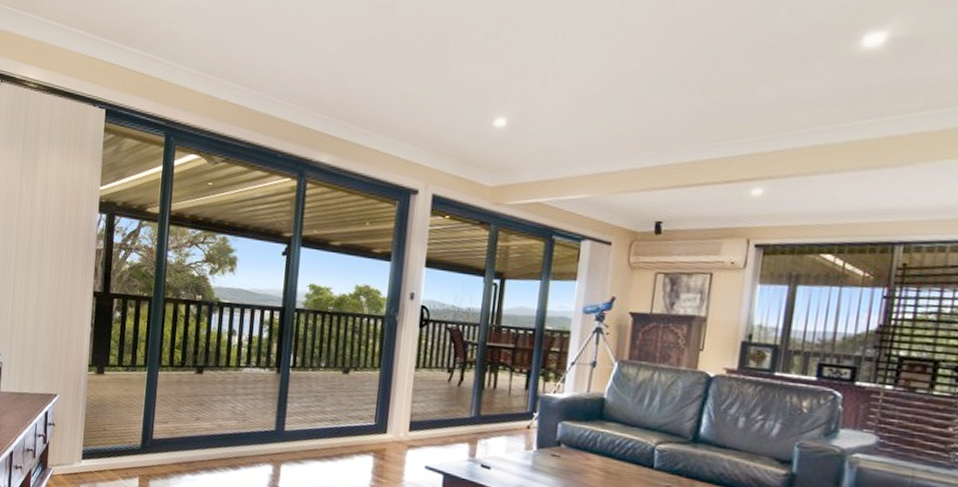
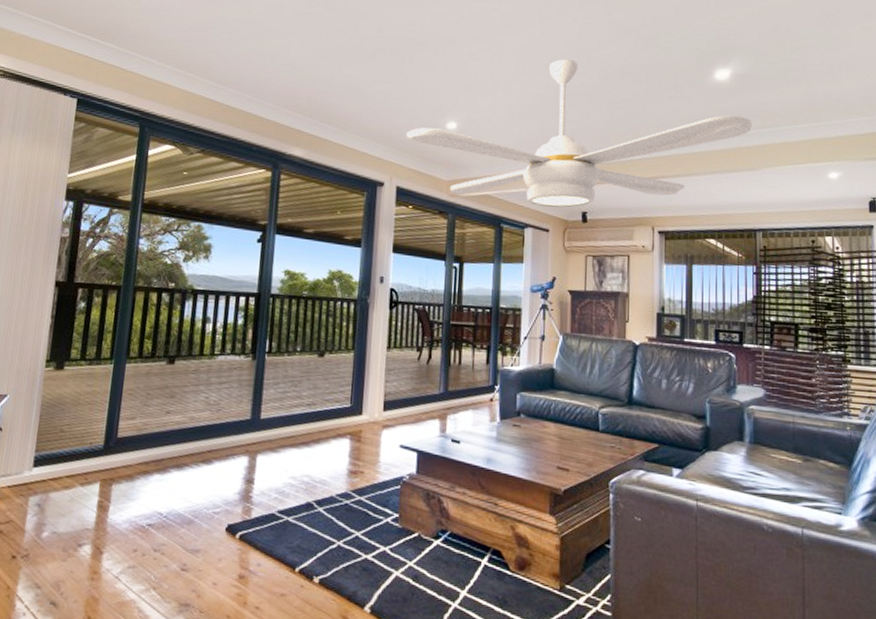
ceiling fan: none [446,32,911,217] -> present [406,59,753,208]

